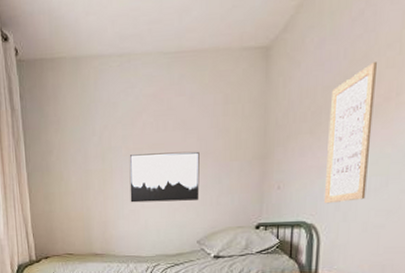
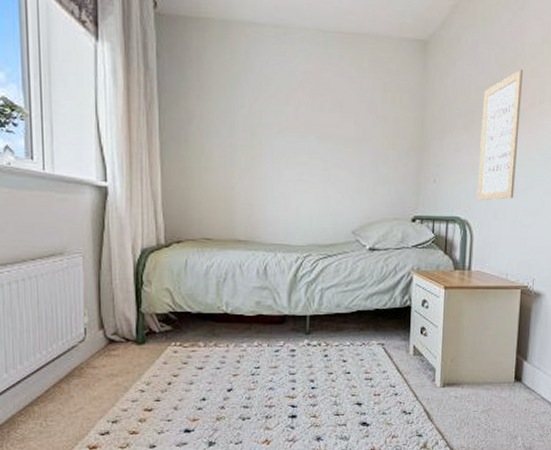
wall art: present [129,151,200,203] -> none [281,133,357,189]

